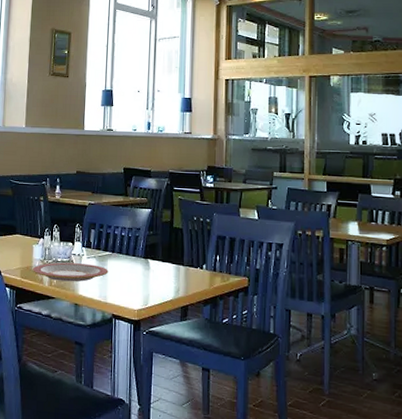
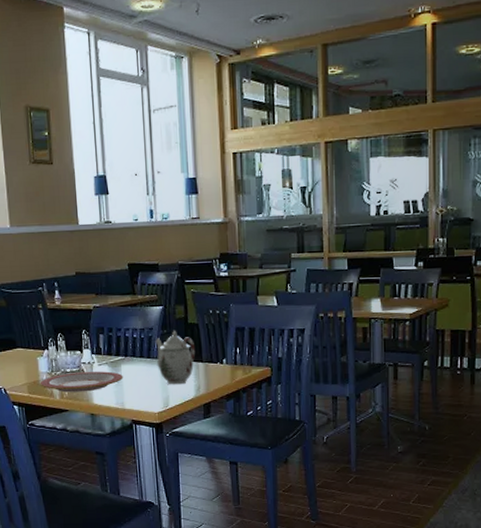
teapot: none [141,233,178,285] -> present [155,331,196,385]

